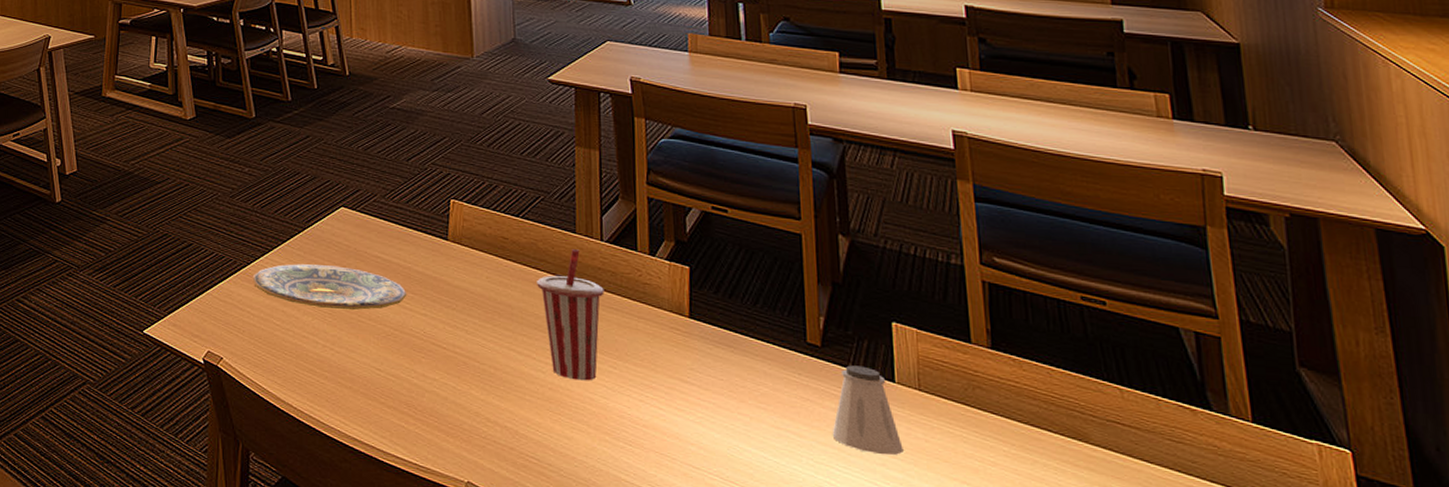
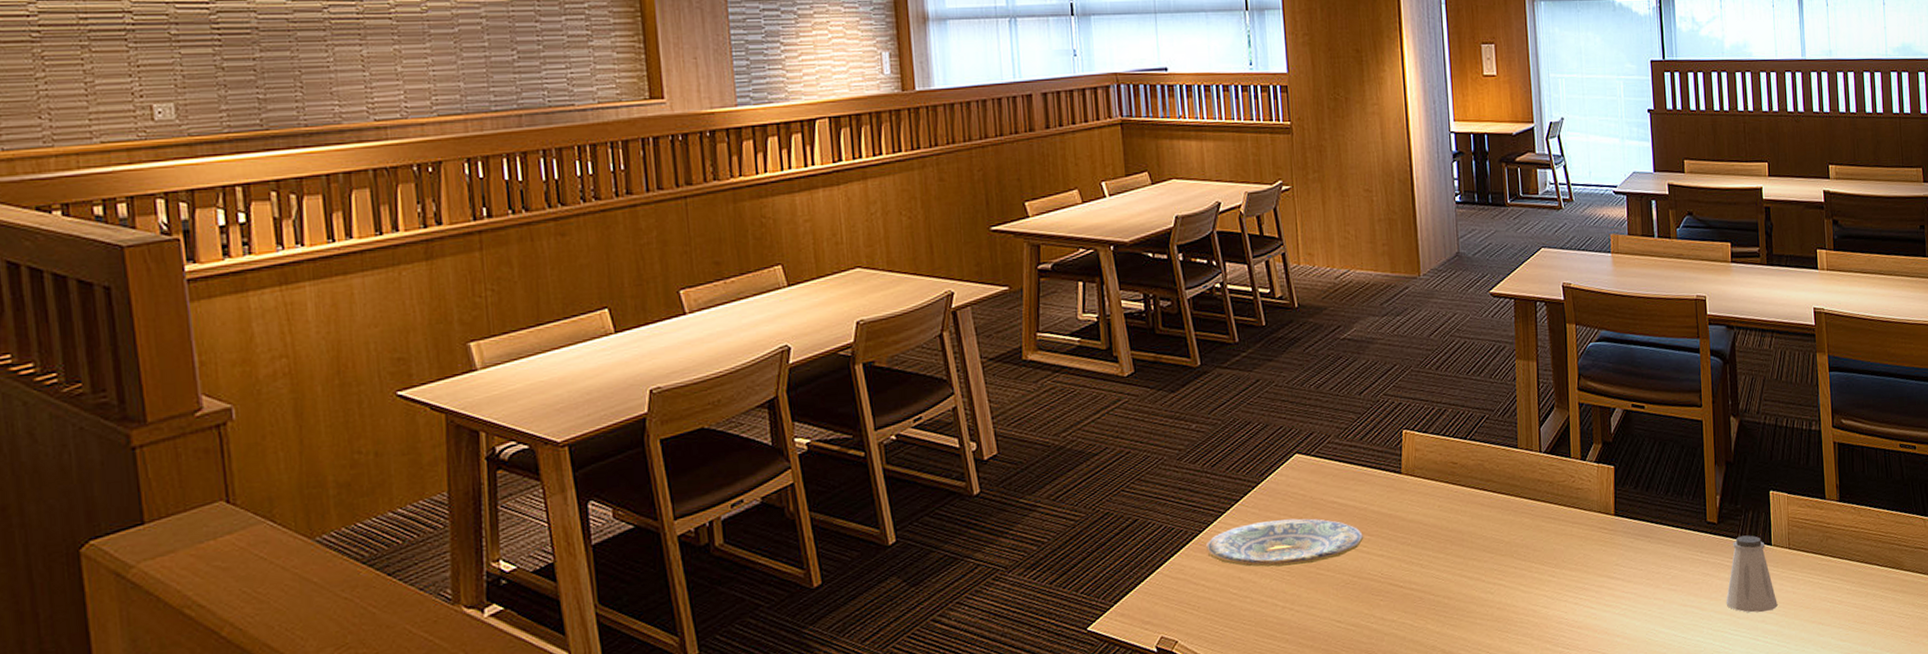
cup with straw: present [537,249,604,381] -> none [1484,464,1544,596]

